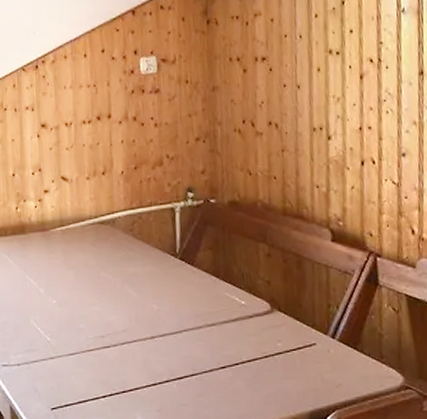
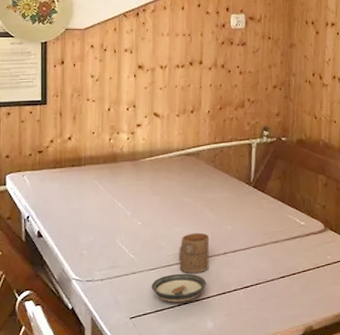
saucer: none [71,360,134,394] -> present [151,273,207,303]
cup: none [99,313,135,361] -> present [179,232,210,274]

